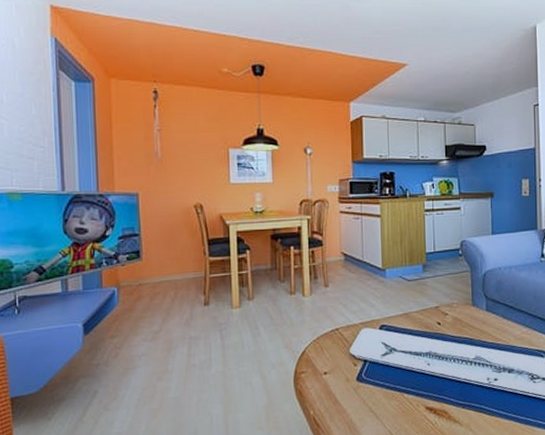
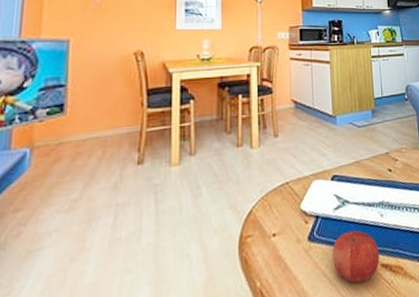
fruit: none [378,375,425,421] -> present [331,230,380,283]

